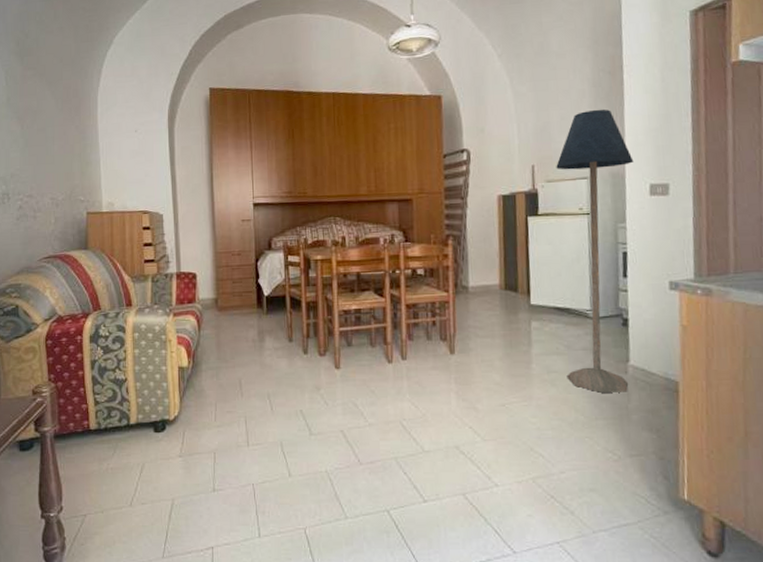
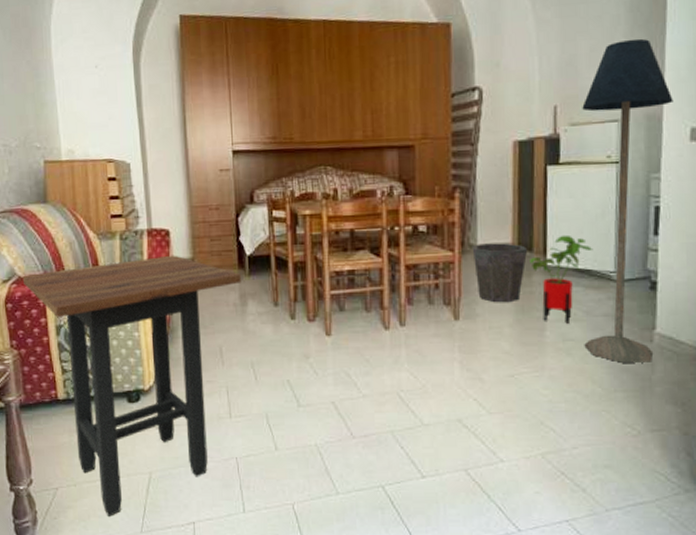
side table: none [62,295,259,542] -> present [22,255,241,516]
waste bin: none [464,284,514,338] -> present [472,243,528,303]
house plant: none [516,277,571,357] -> present [530,234,593,324]

